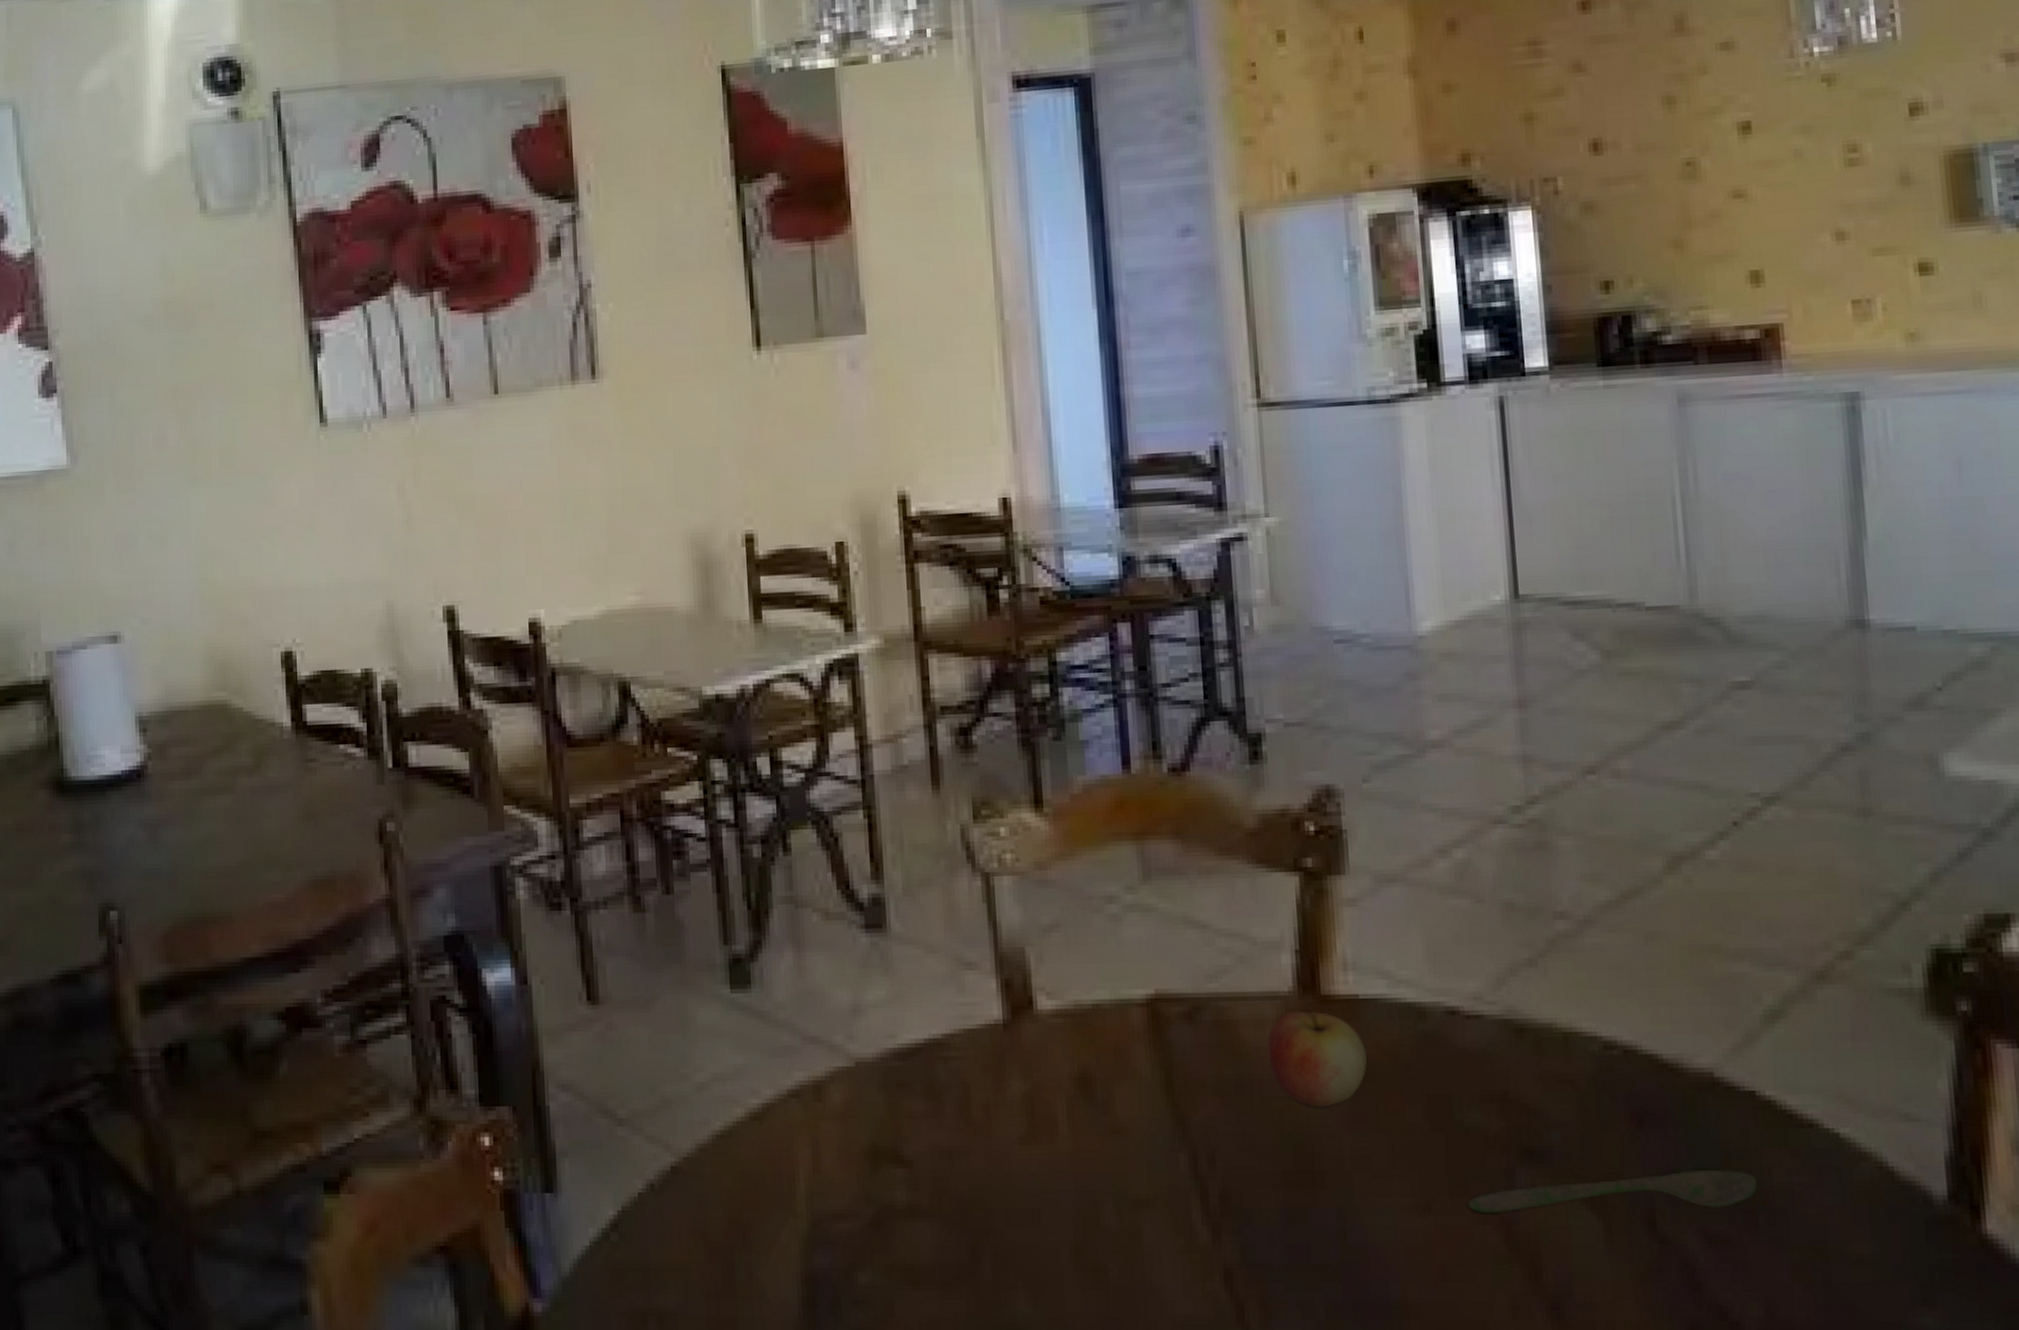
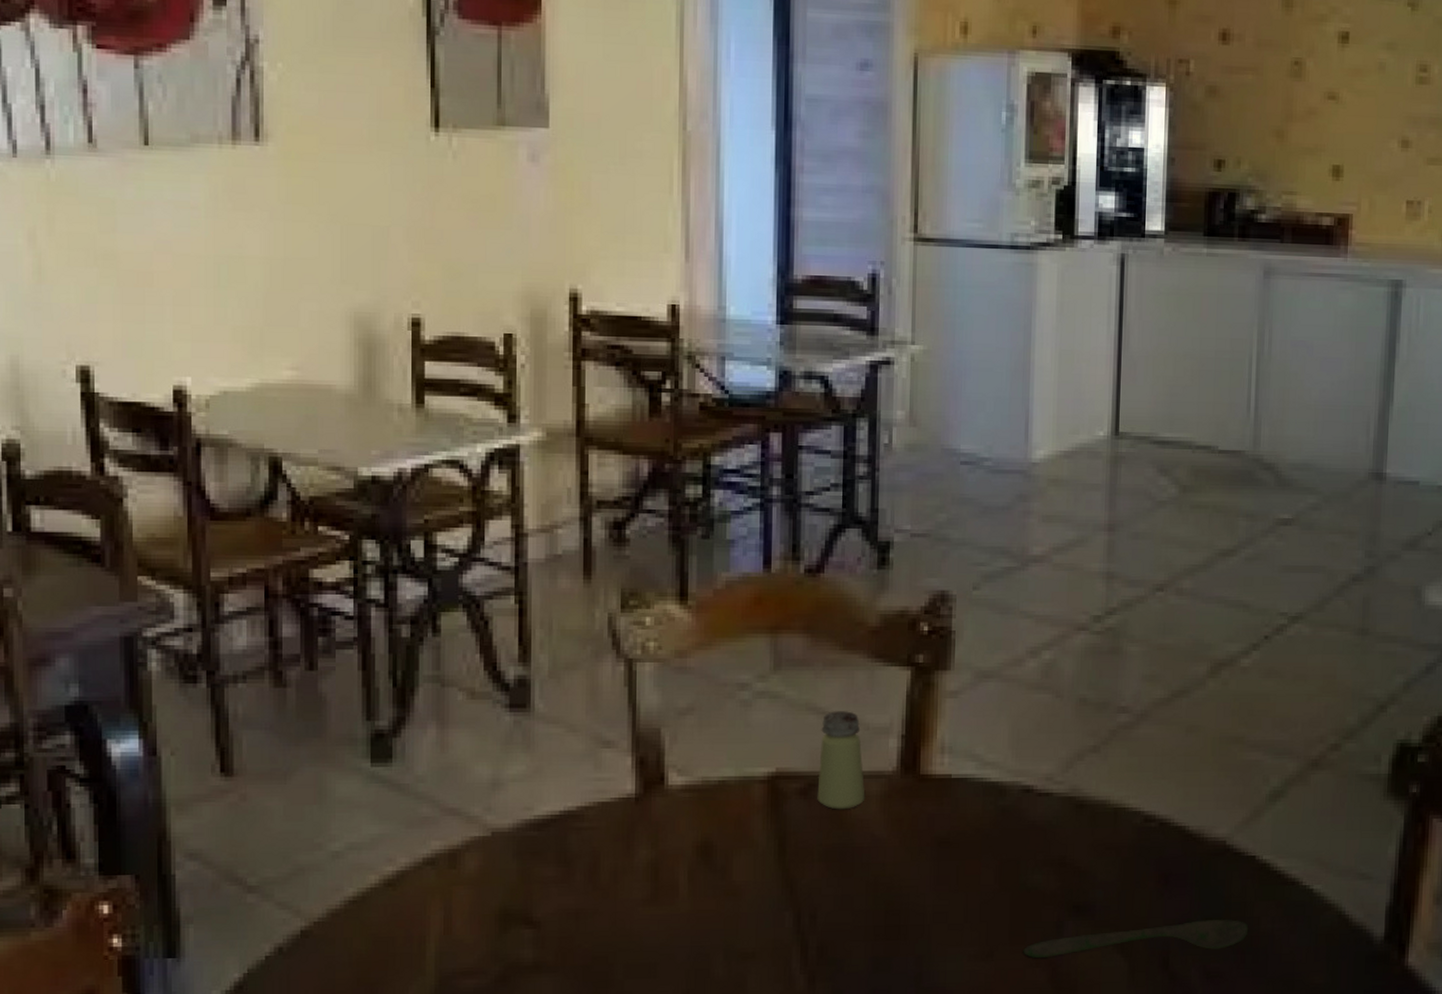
saltshaker: none [1202,924,1260,1036] -> present [817,711,866,810]
apple: present [1266,1002,1367,1107] -> none [869,781,953,871]

